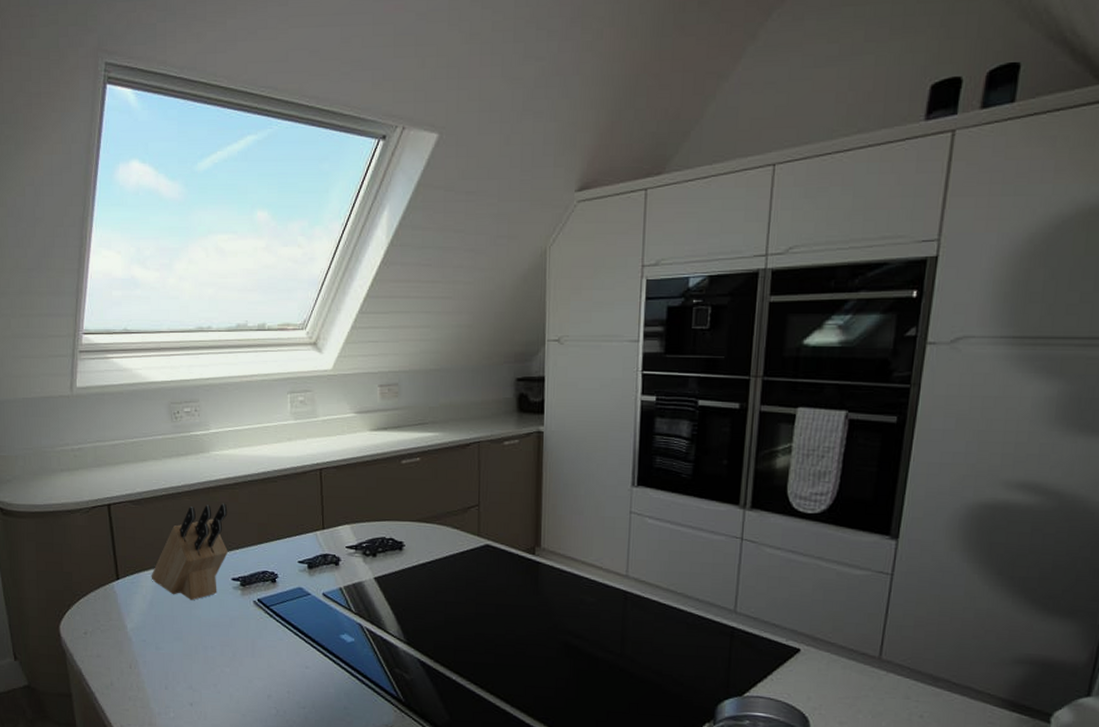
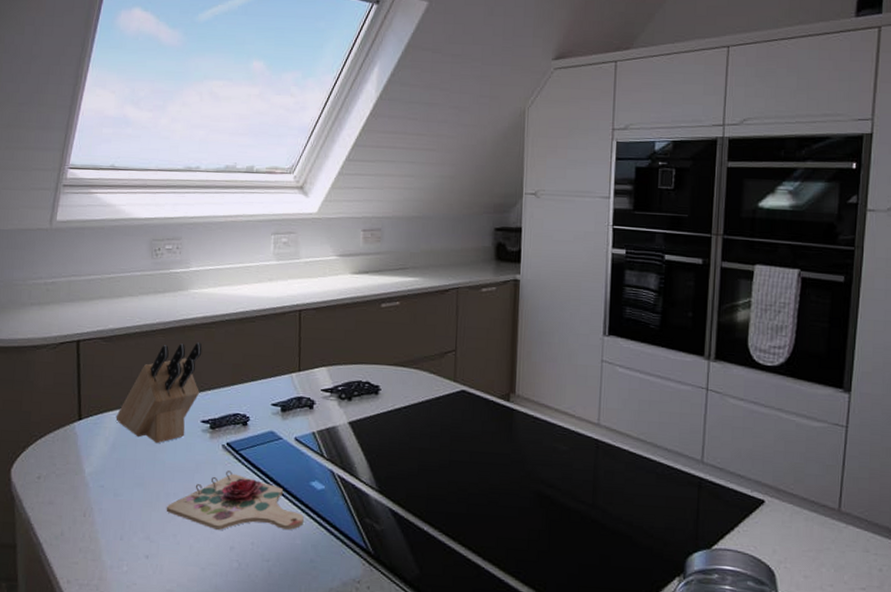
cutting board: none [205,625,336,681] -> present [166,471,304,531]

